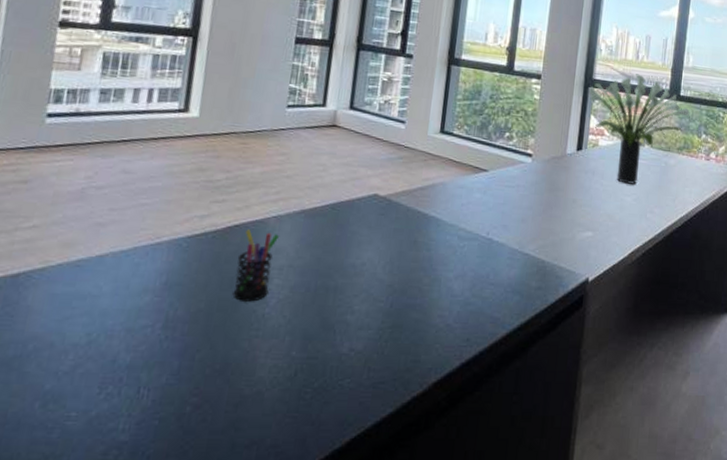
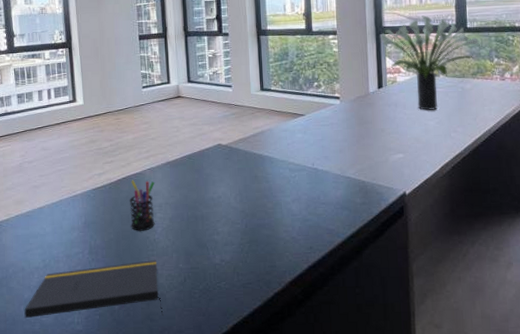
notepad: none [37,343,260,423] -> present [24,260,164,318]

